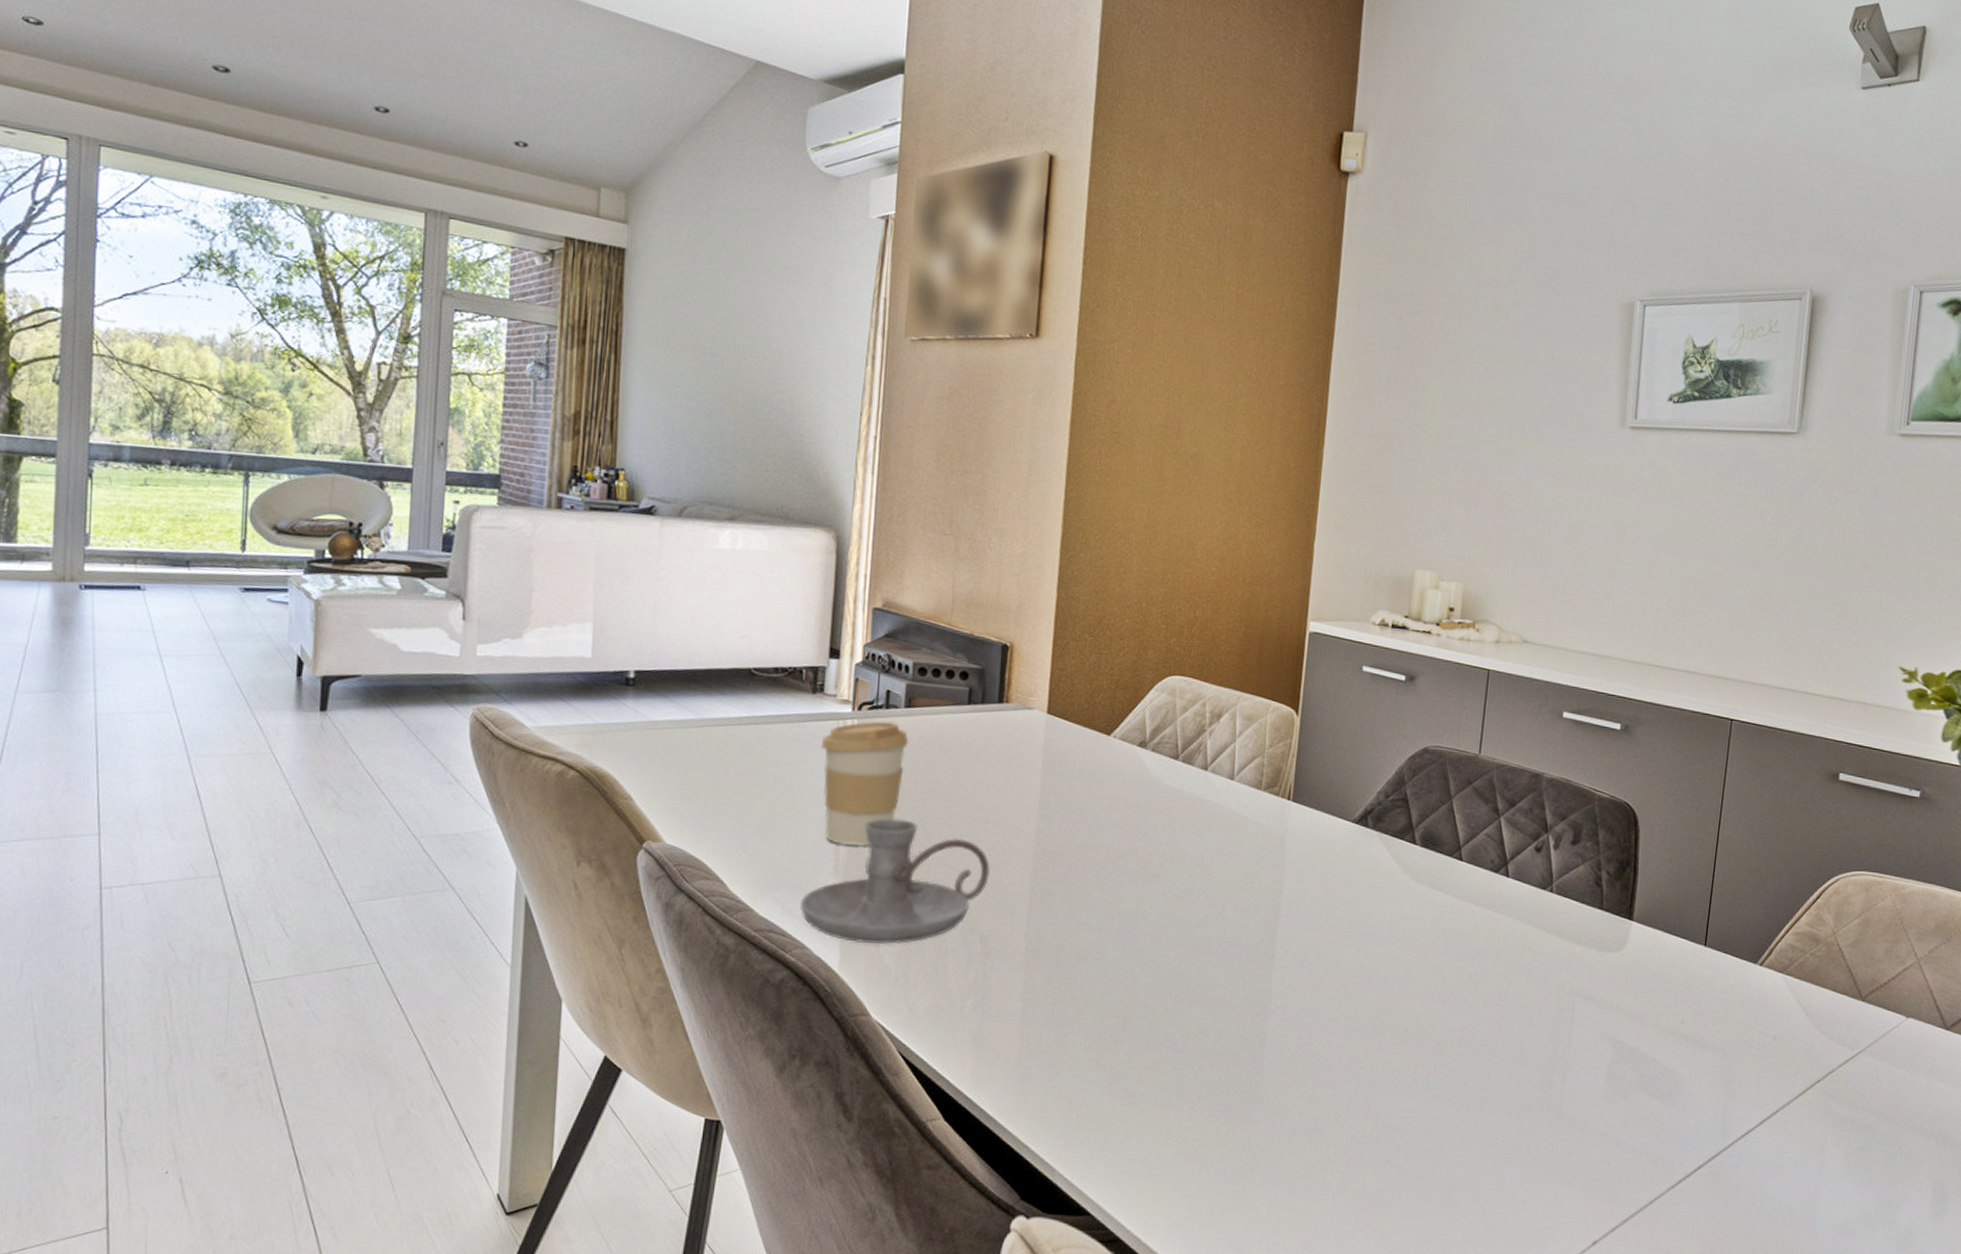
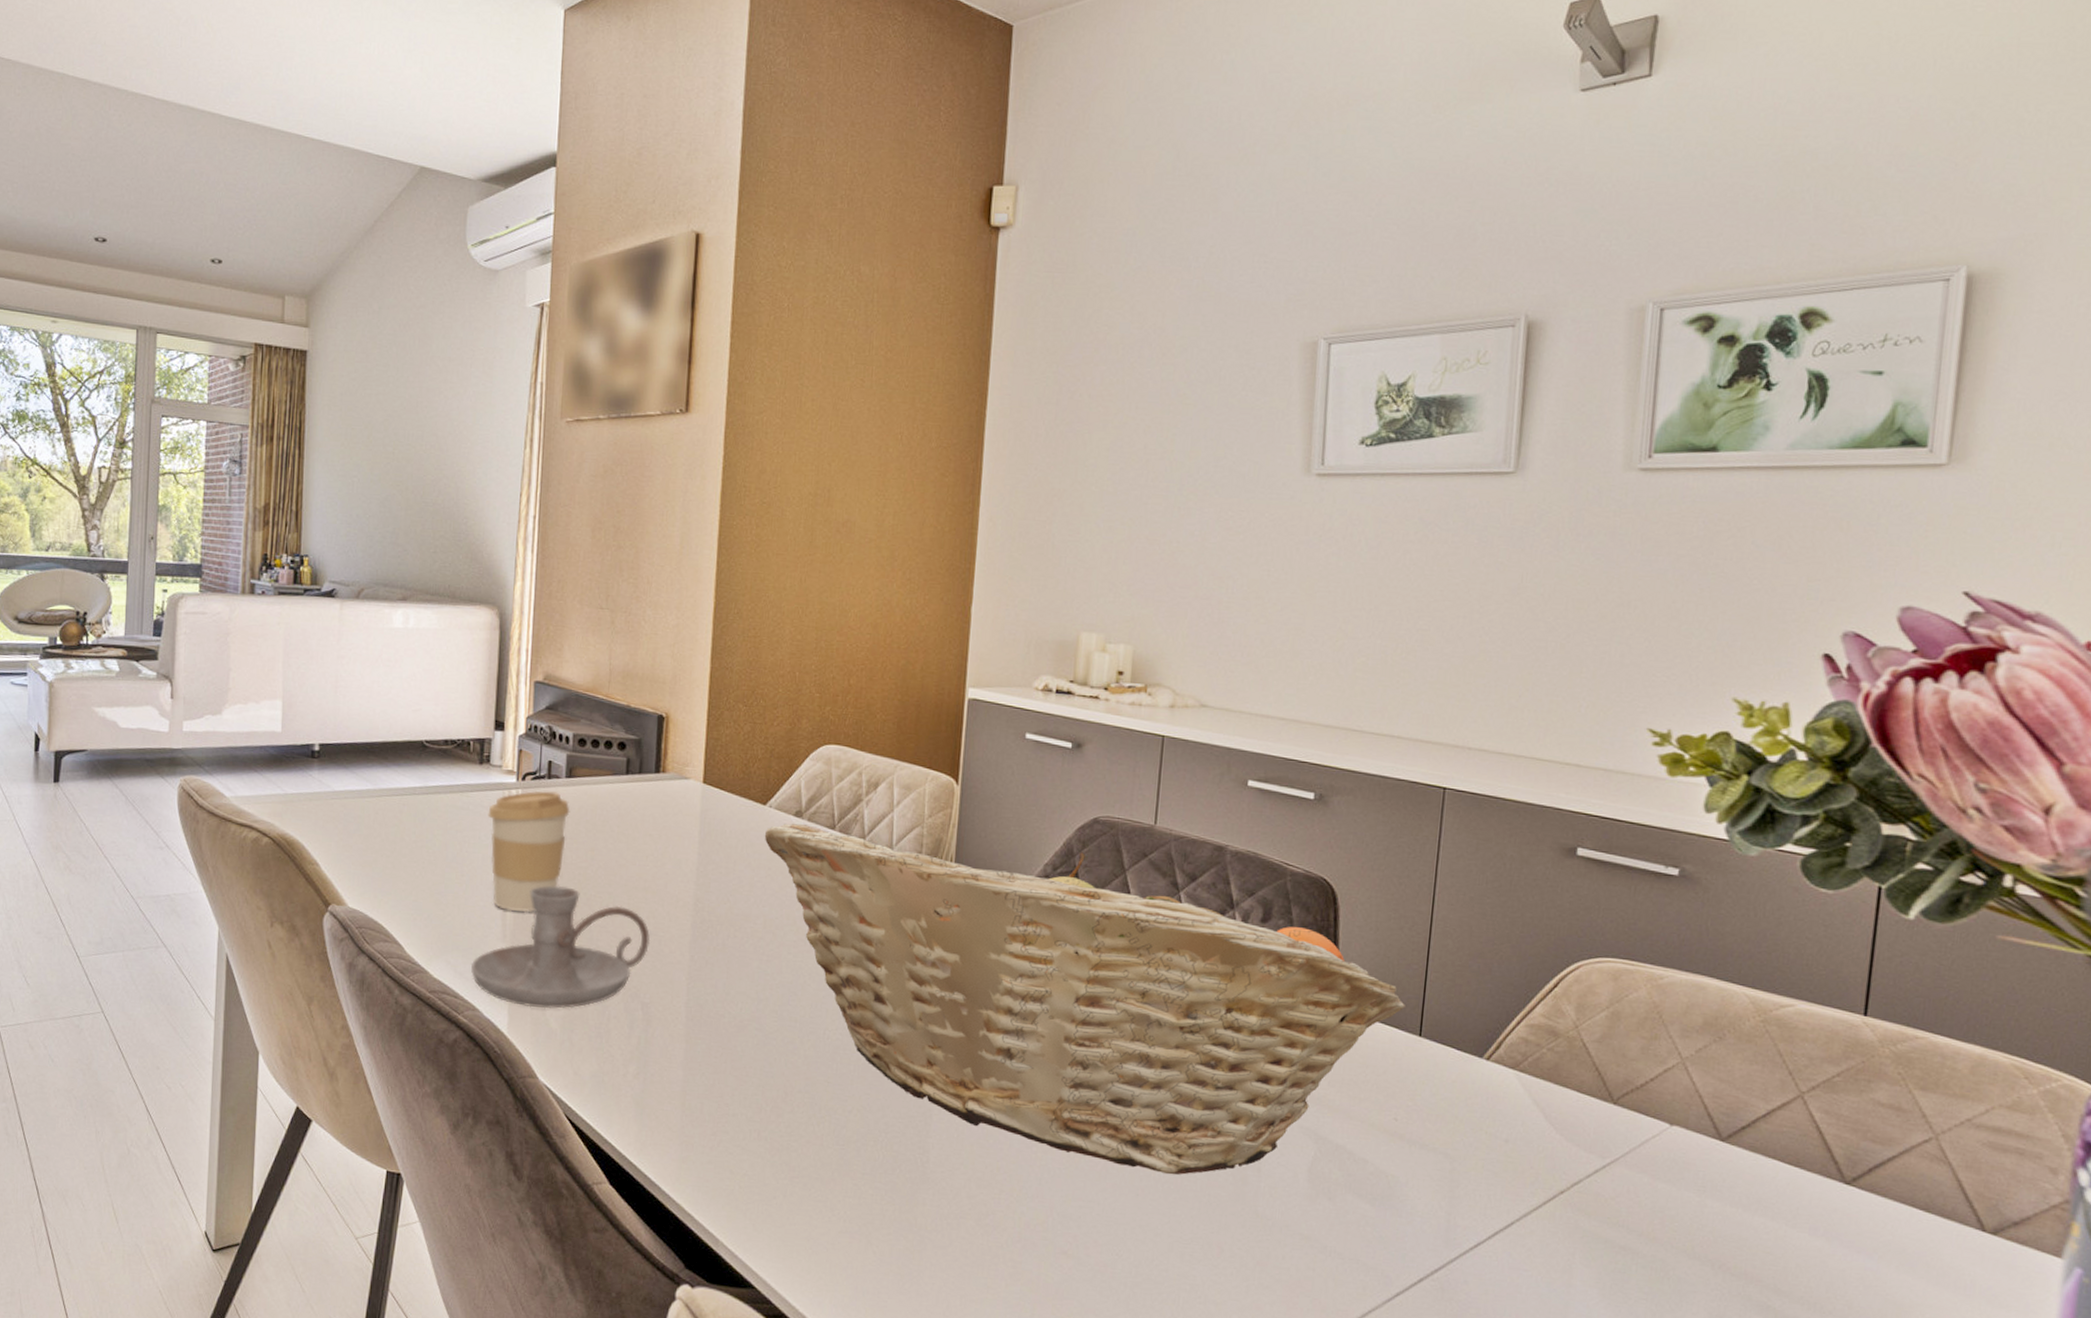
fruit basket: none [1108,754,1693,1083] -> present [764,823,1405,1175]

